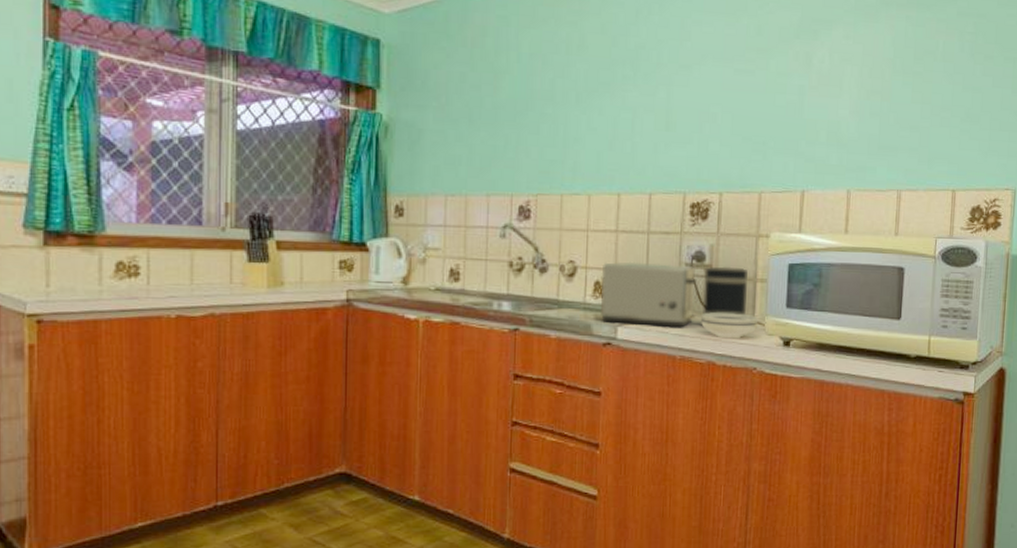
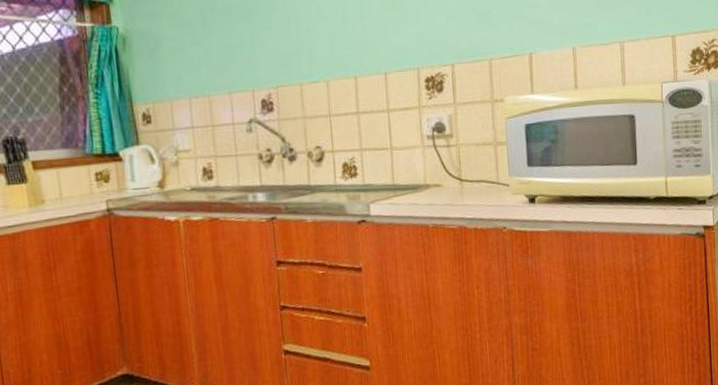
toaster: present [600,261,697,328] -> none [348,137,441,202]
bowl: present [700,312,759,339] -> none [447,177,503,203]
cylinder: present [703,266,748,315] -> none [446,132,490,182]

